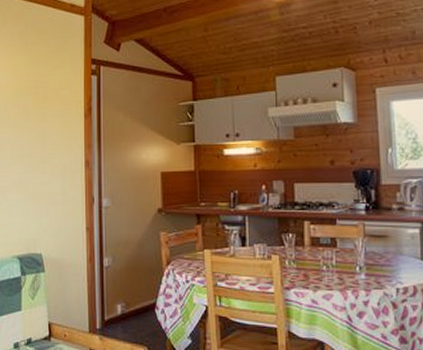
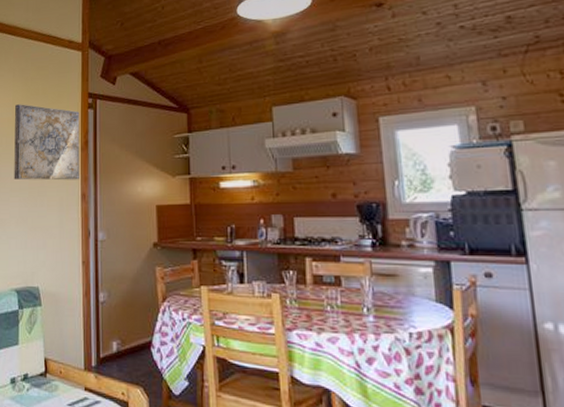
wall art: none [14,69,83,147] -> present [14,104,80,181]

